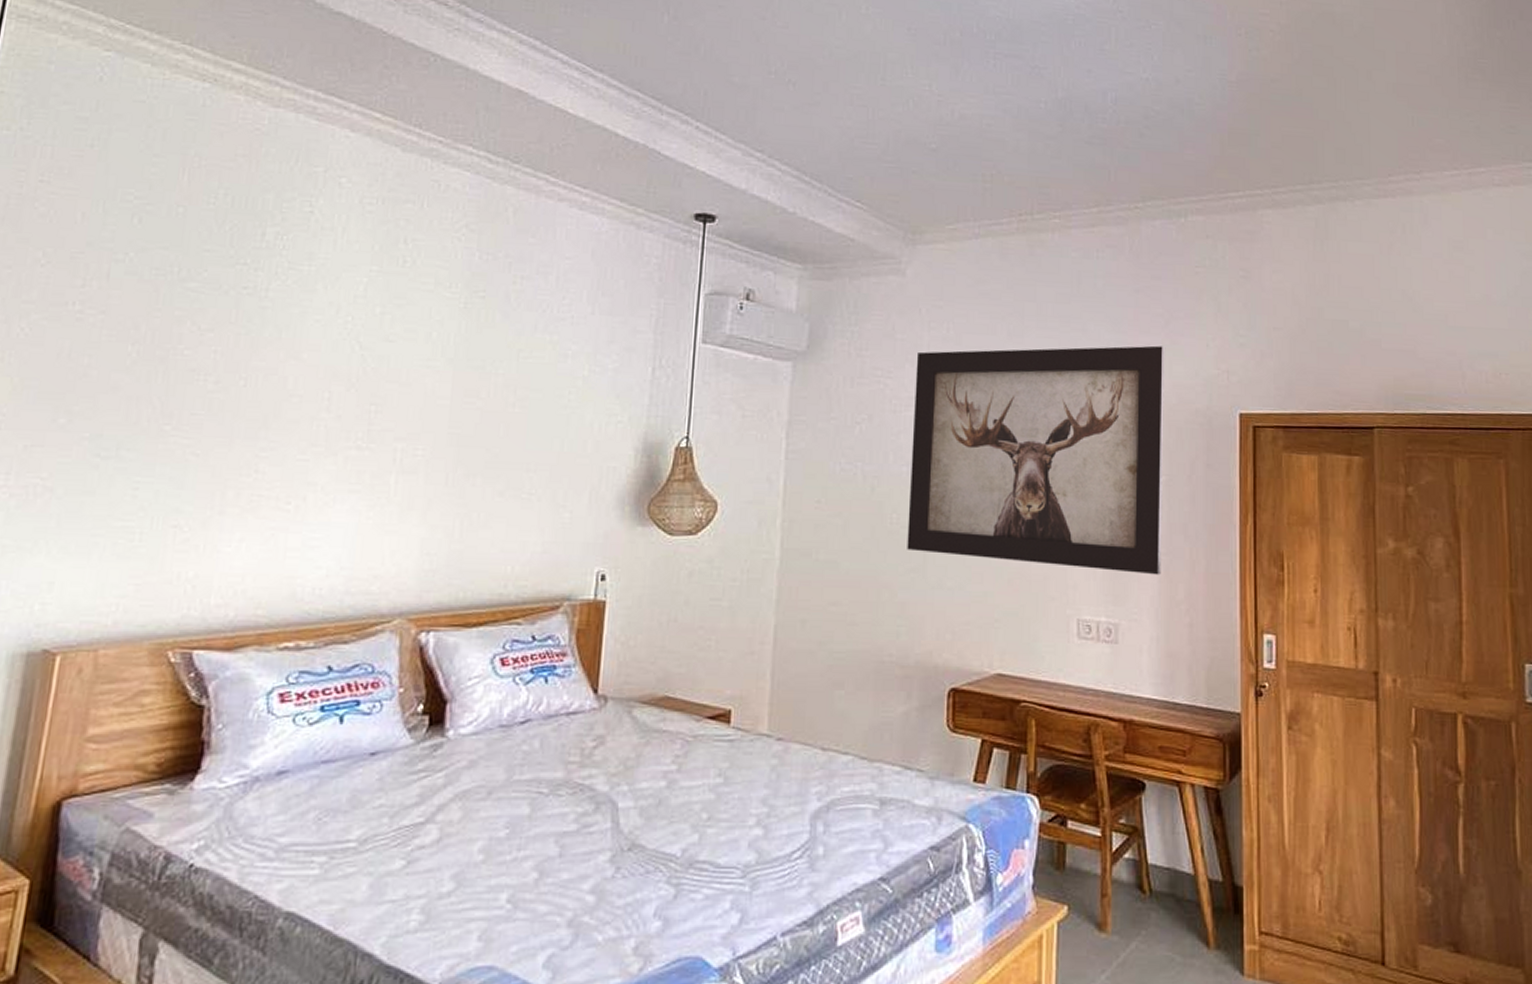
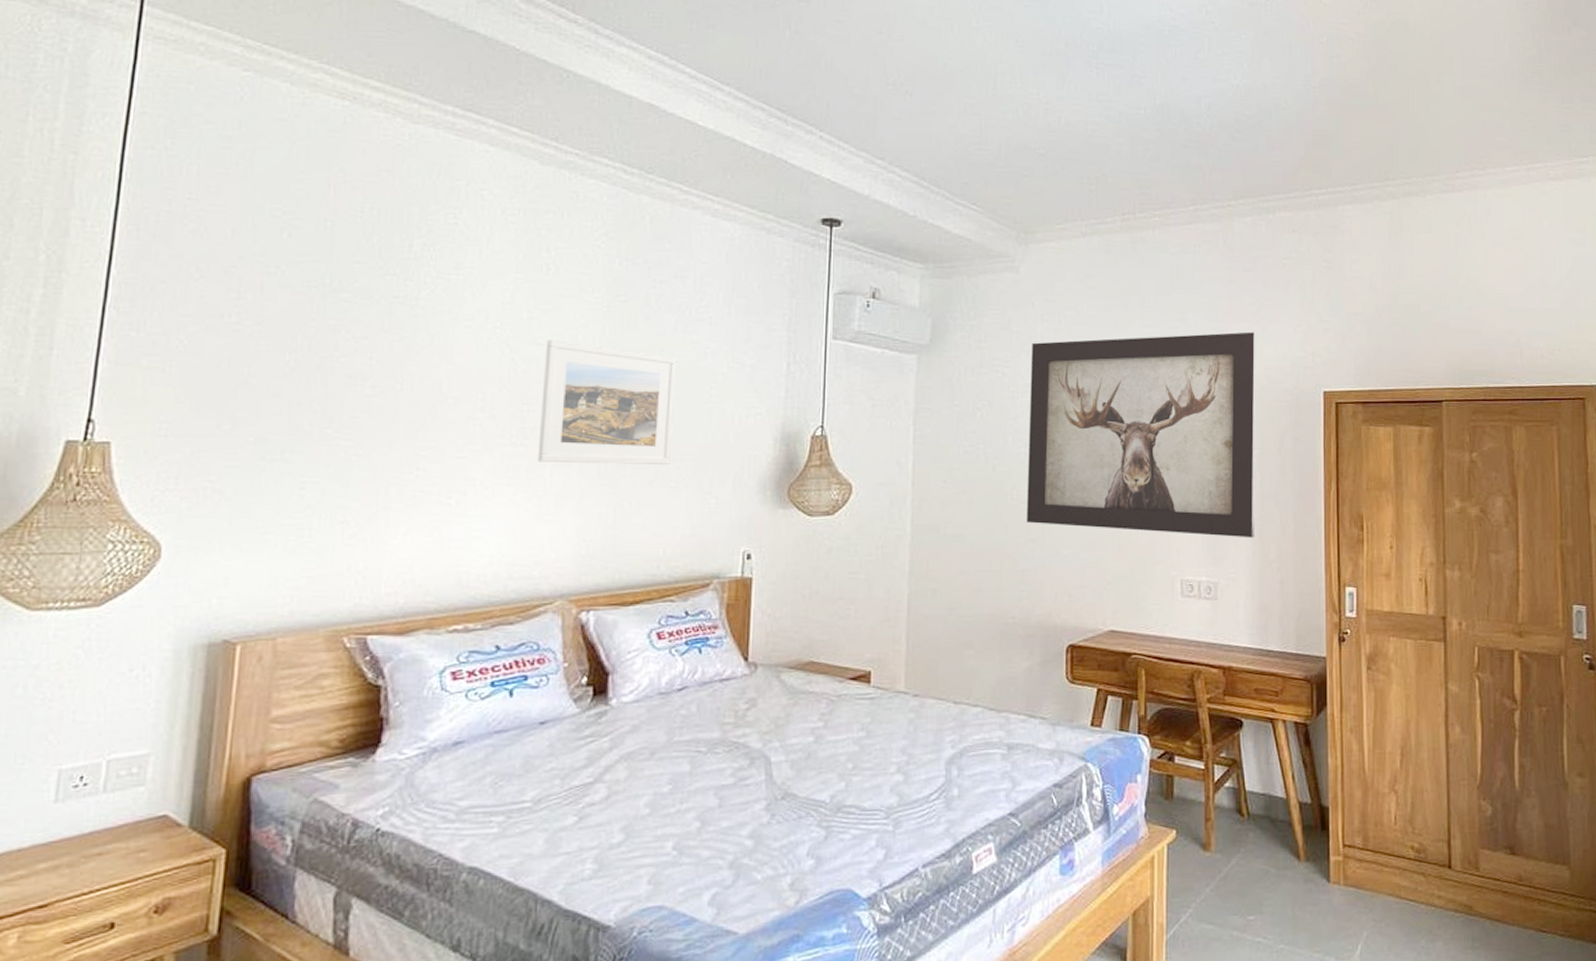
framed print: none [382,337,535,474] -> present [537,340,677,464]

